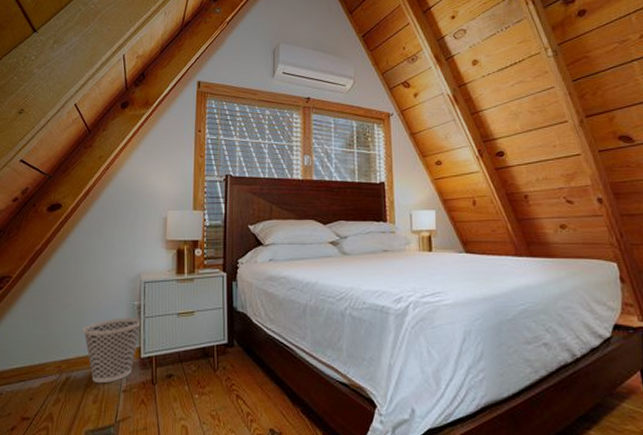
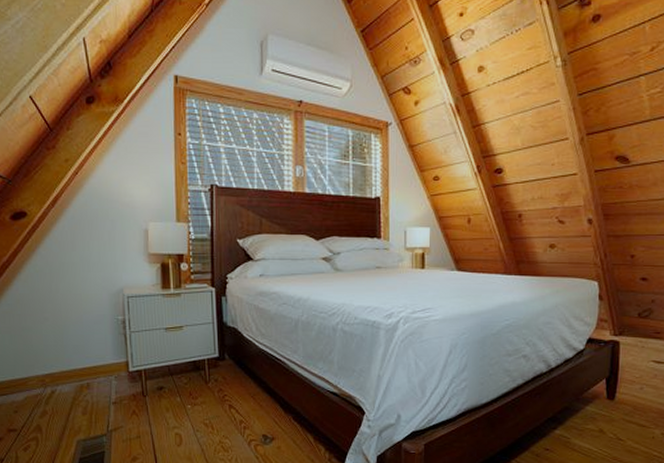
wastebasket: present [82,317,142,384] -> none [64,332,128,396]

